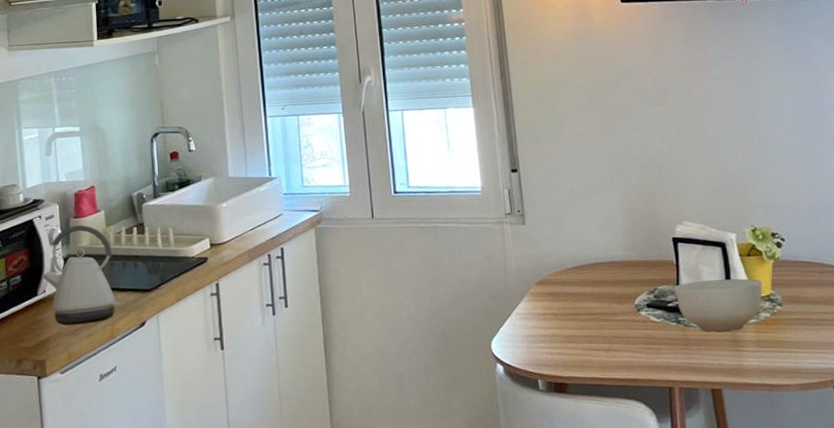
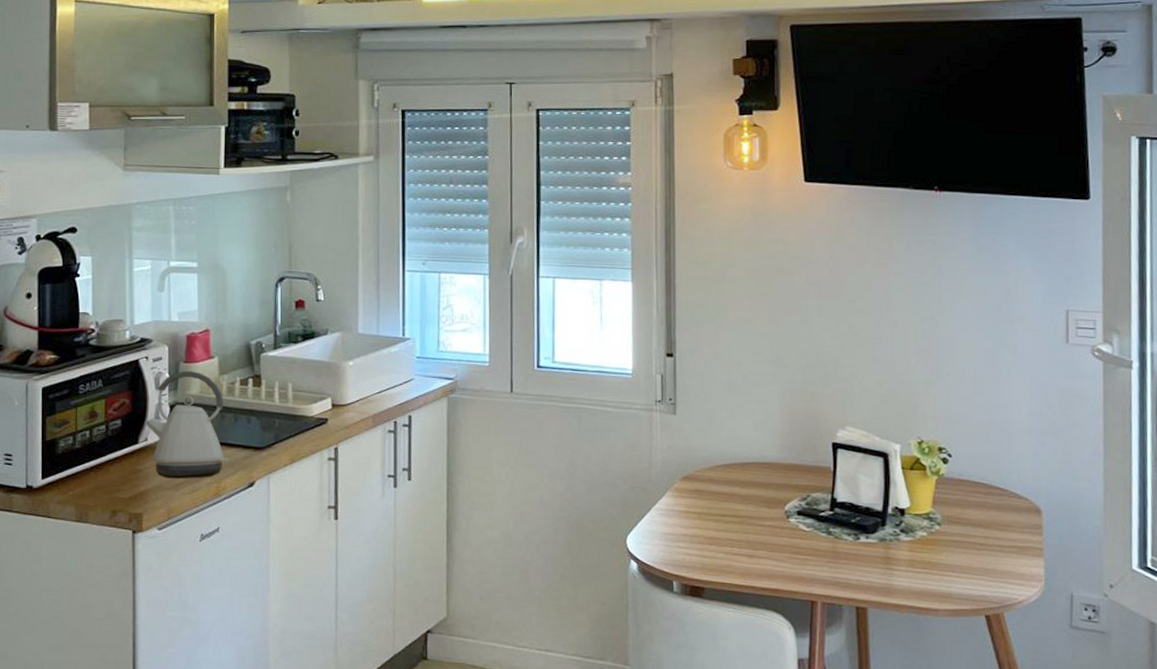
bowl: present [673,278,763,332] -> none [827,491,923,547]

